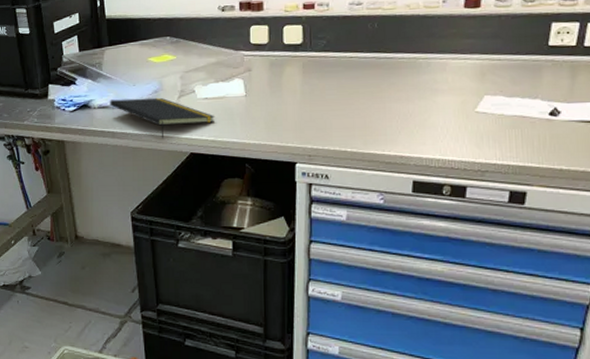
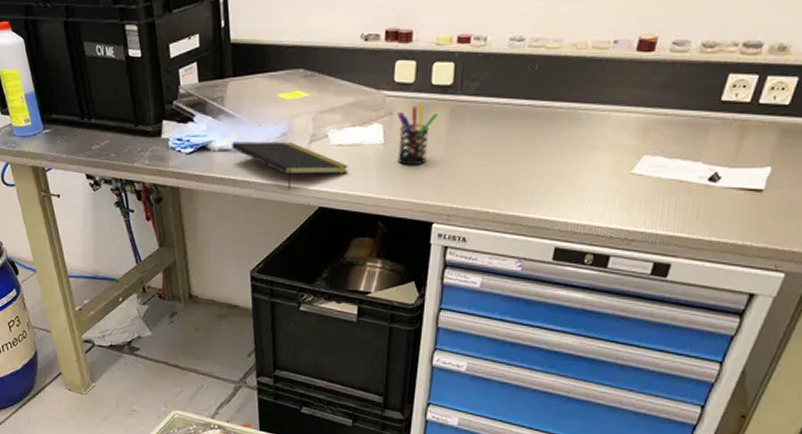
pen holder: none [255,61,292,114] -> present [397,104,438,166]

